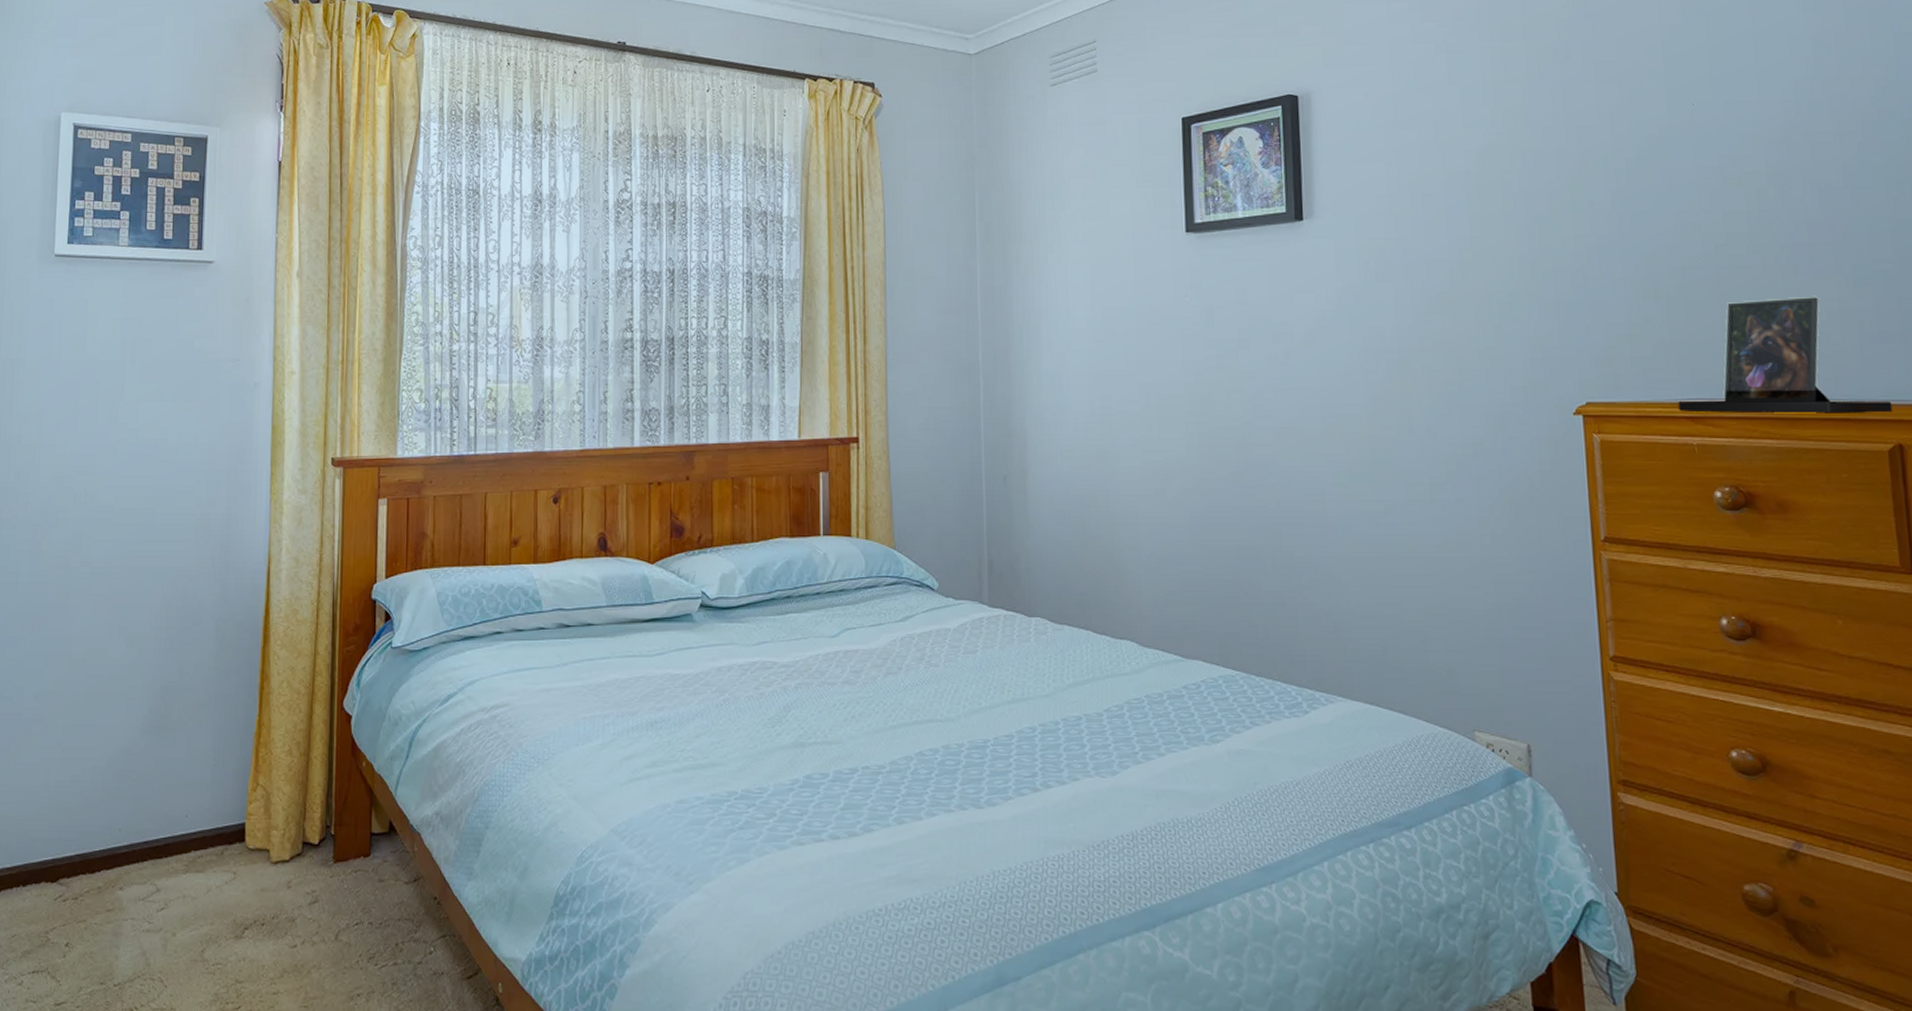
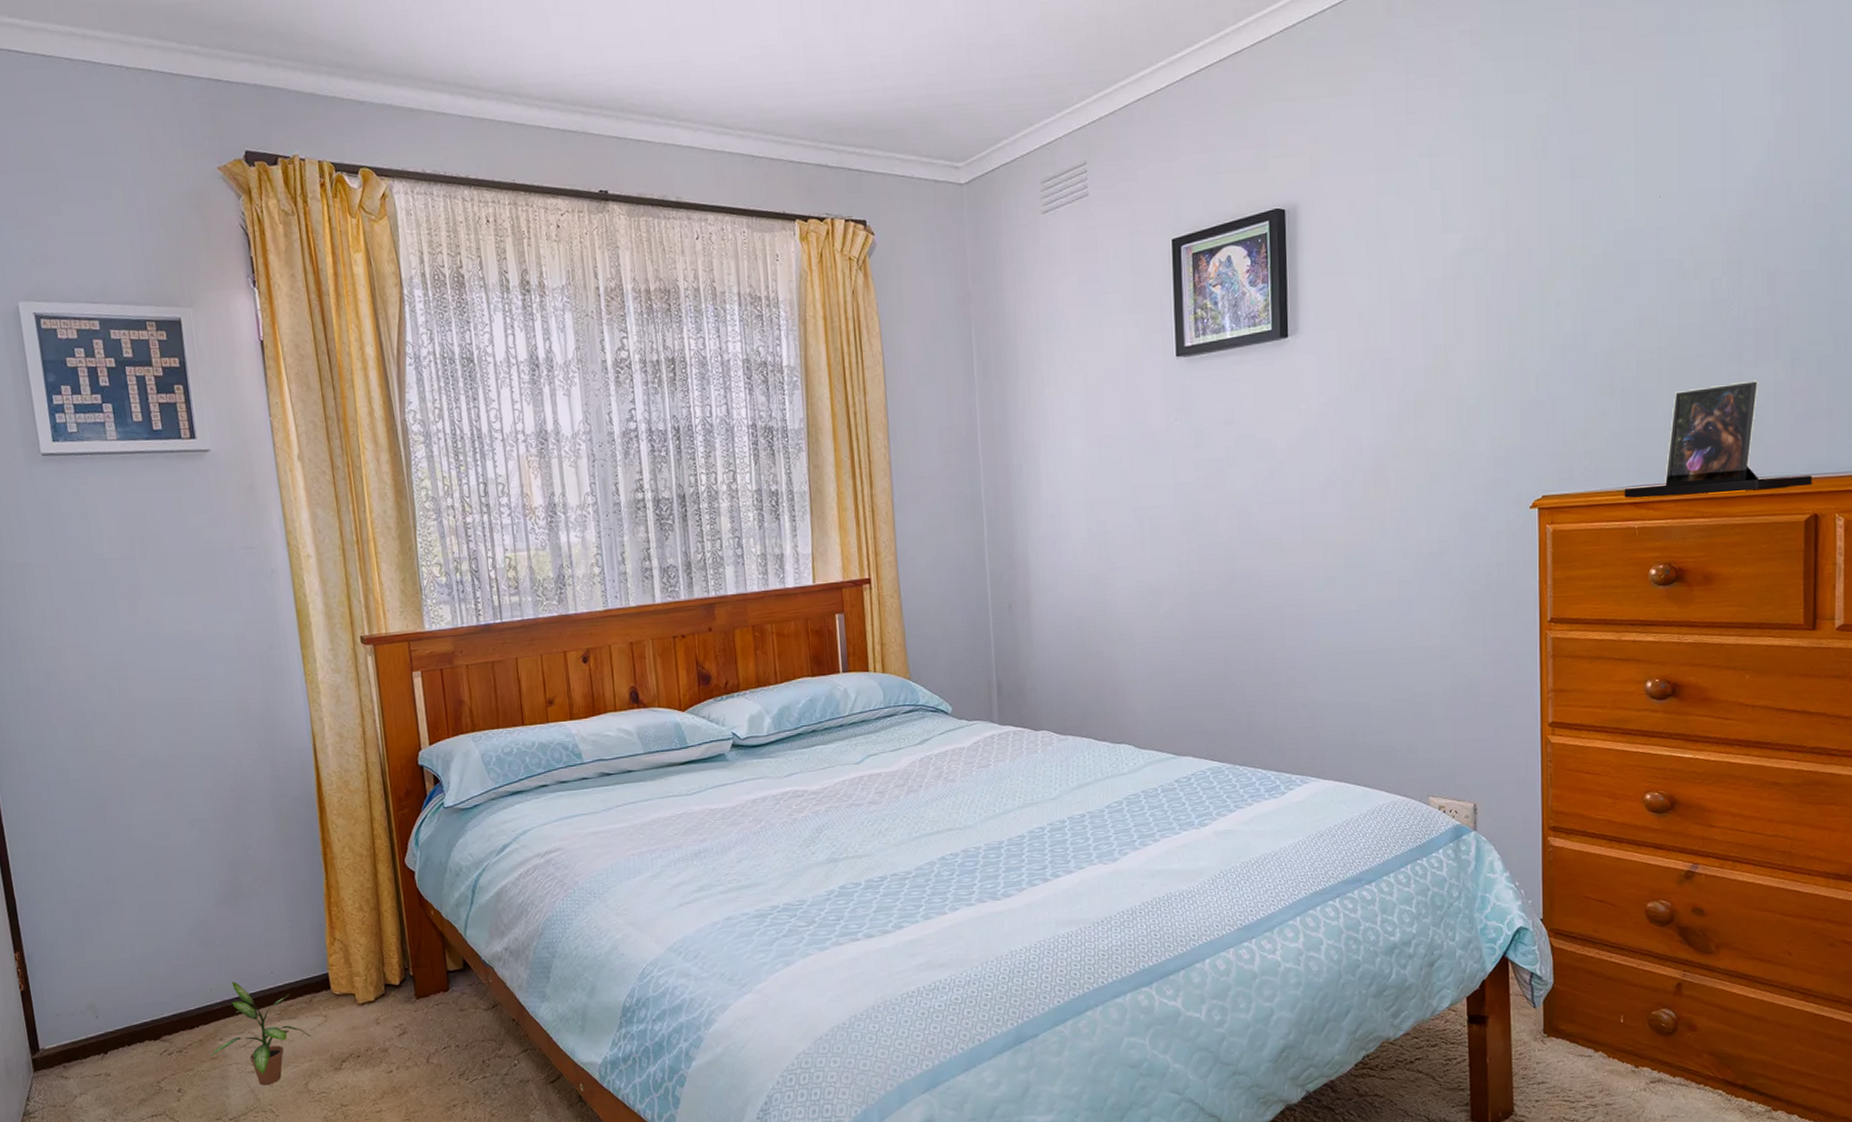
potted plant: none [105,823,217,947] -> present [209,982,312,1085]

